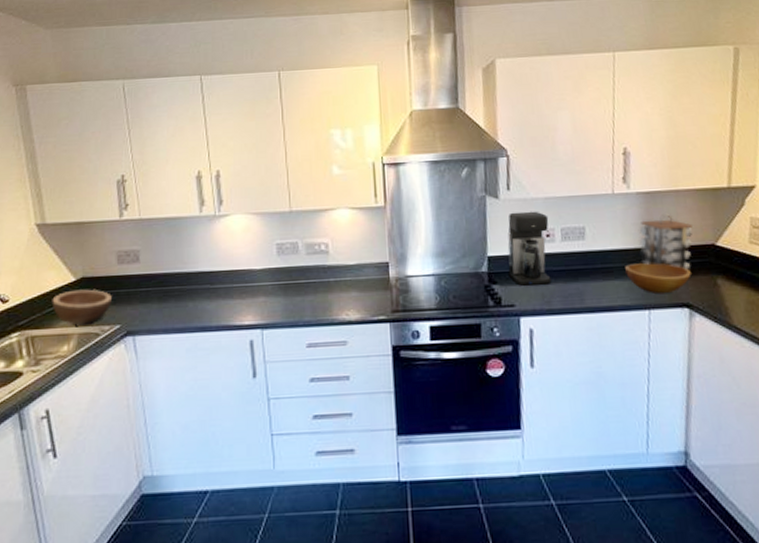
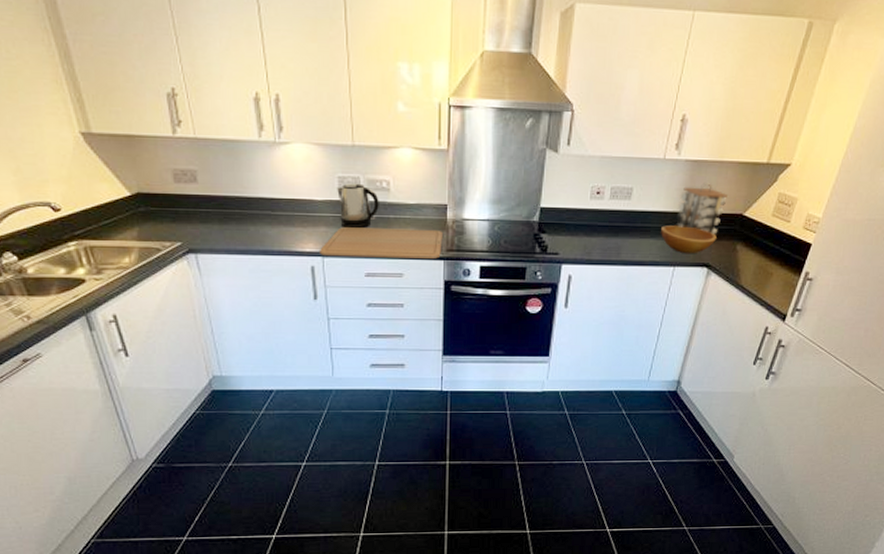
wooden bowl: present [52,289,112,326] -> none [107,204,171,240]
chopping board: none [259,290,387,329] -> present [320,227,443,259]
kettle: none [276,248,319,297] -> present [337,183,379,229]
coffee maker: present [508,211,552,286] -> none [557,167,602,237]

